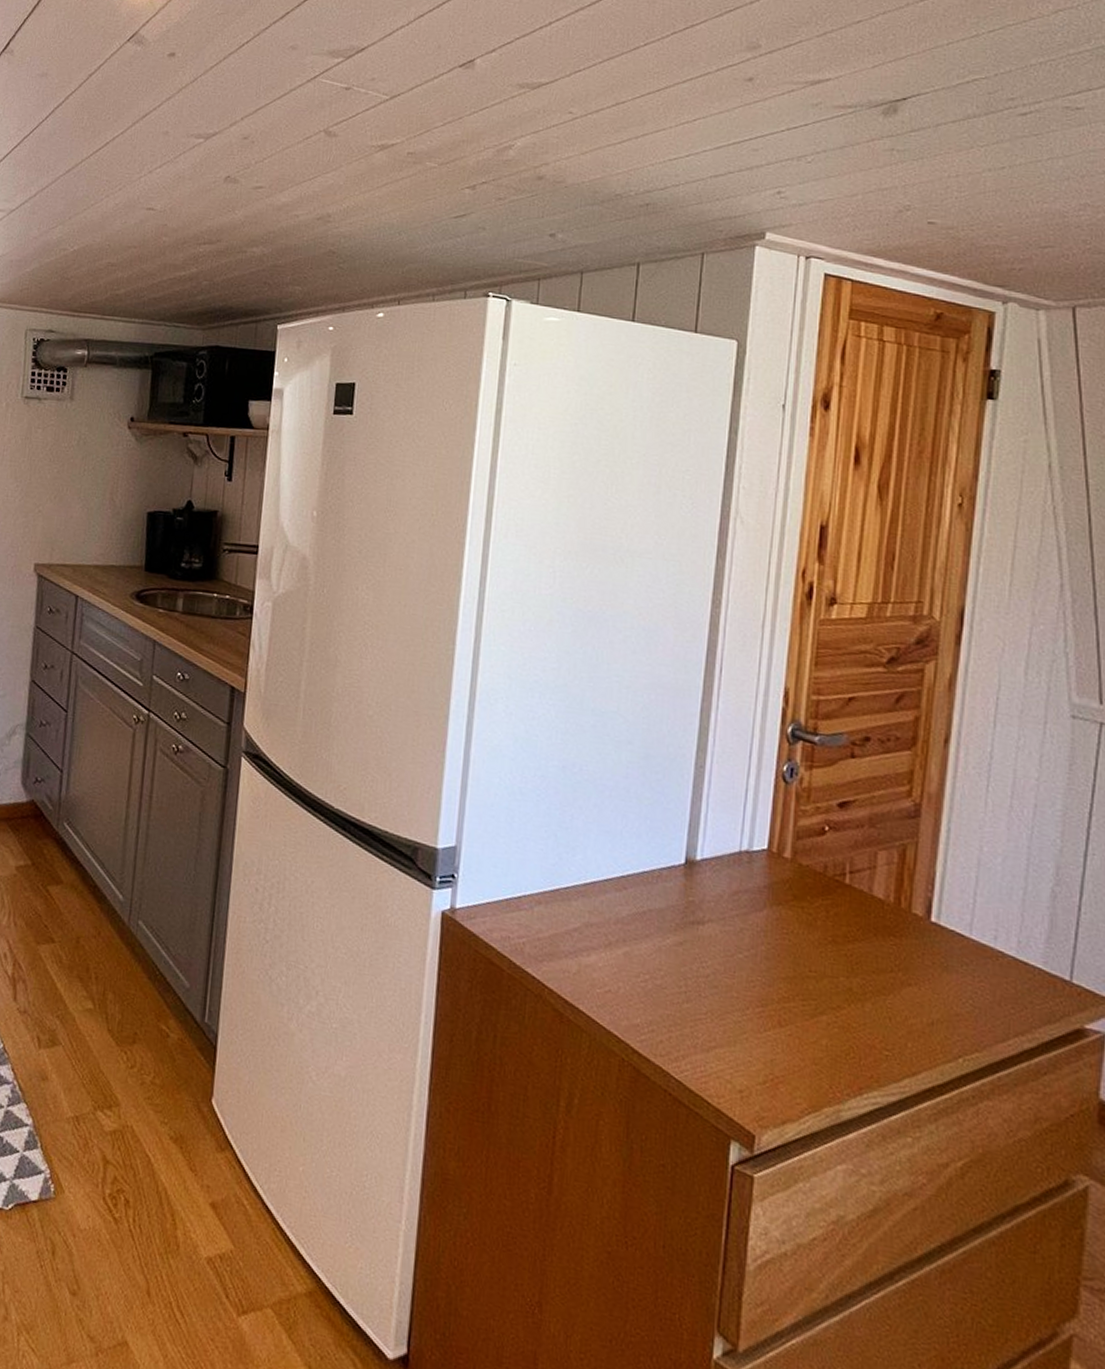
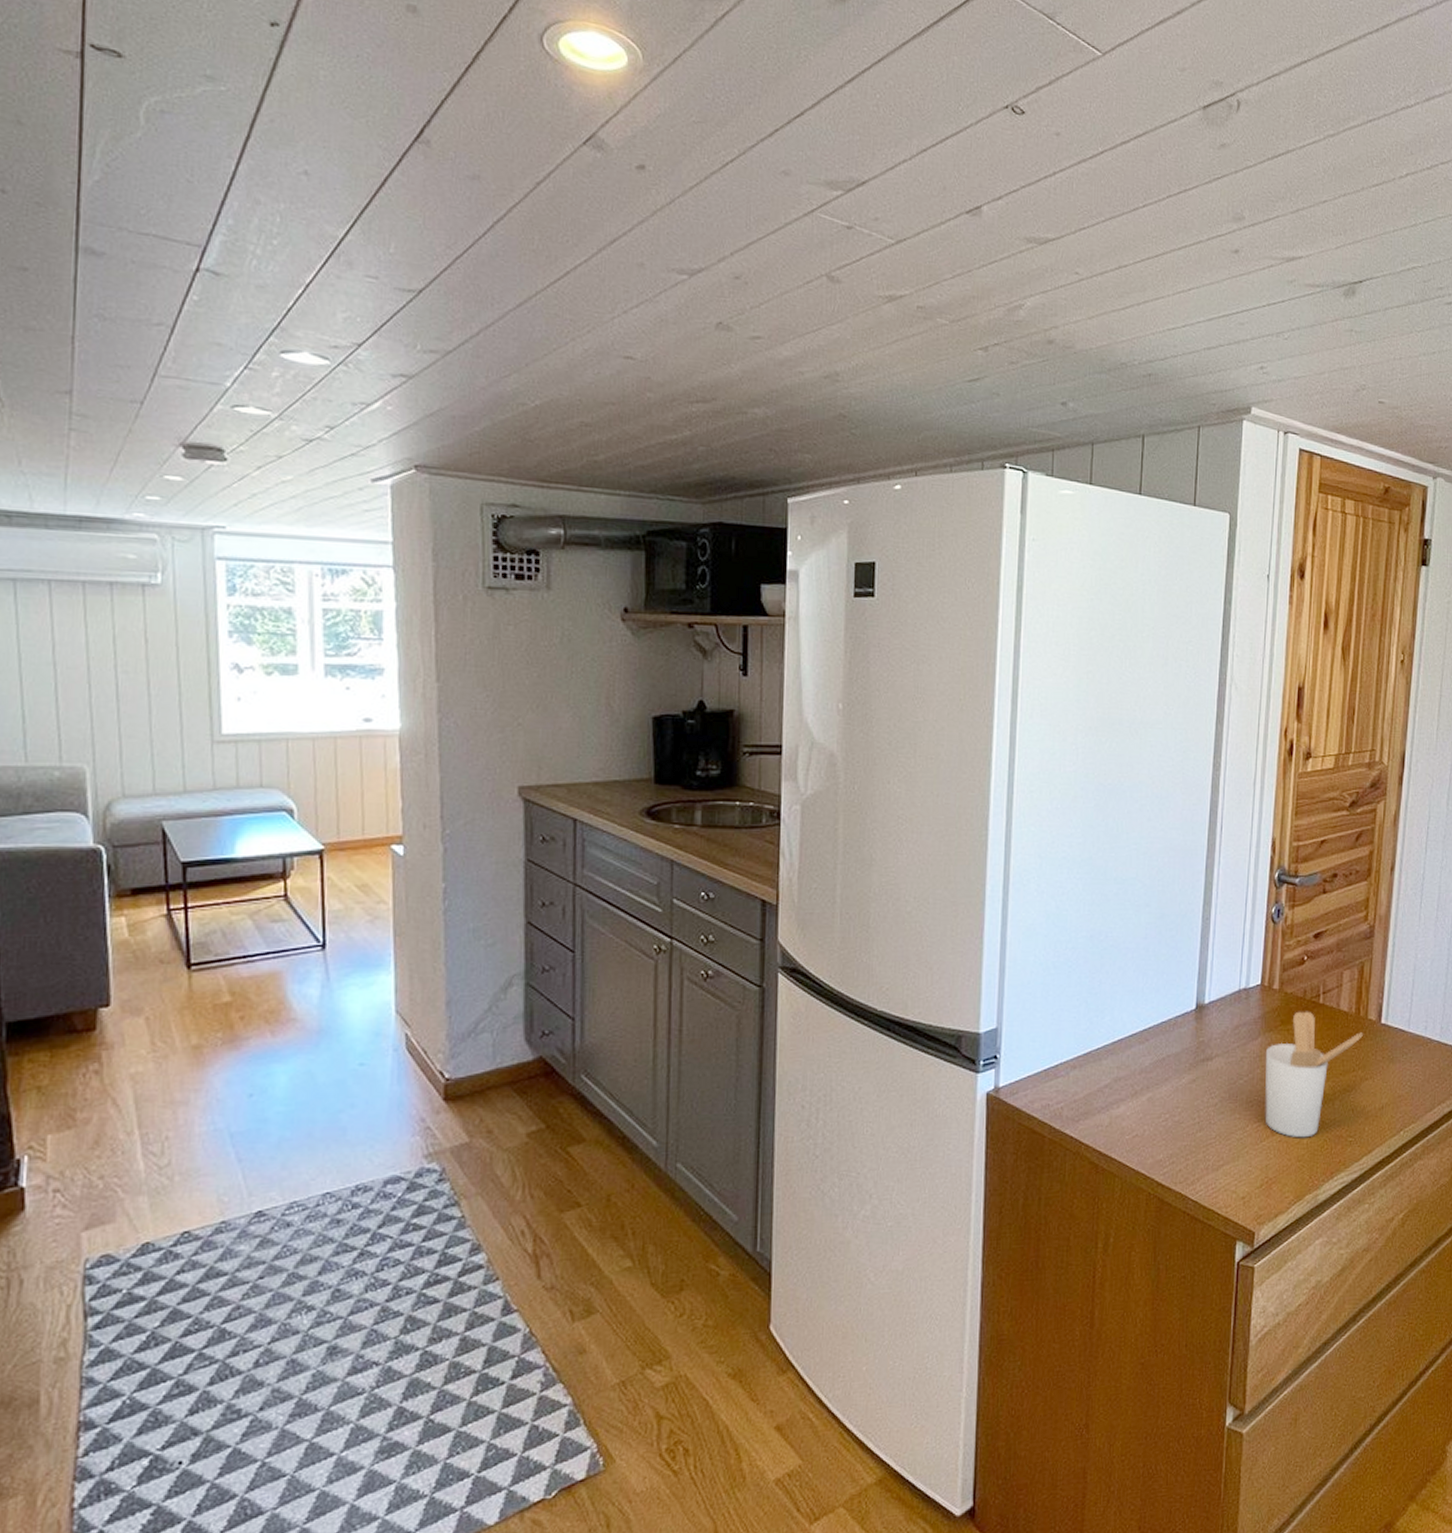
utensil holder: none [770,888,905,1039] -> present [1264,1011,1363,1138]

